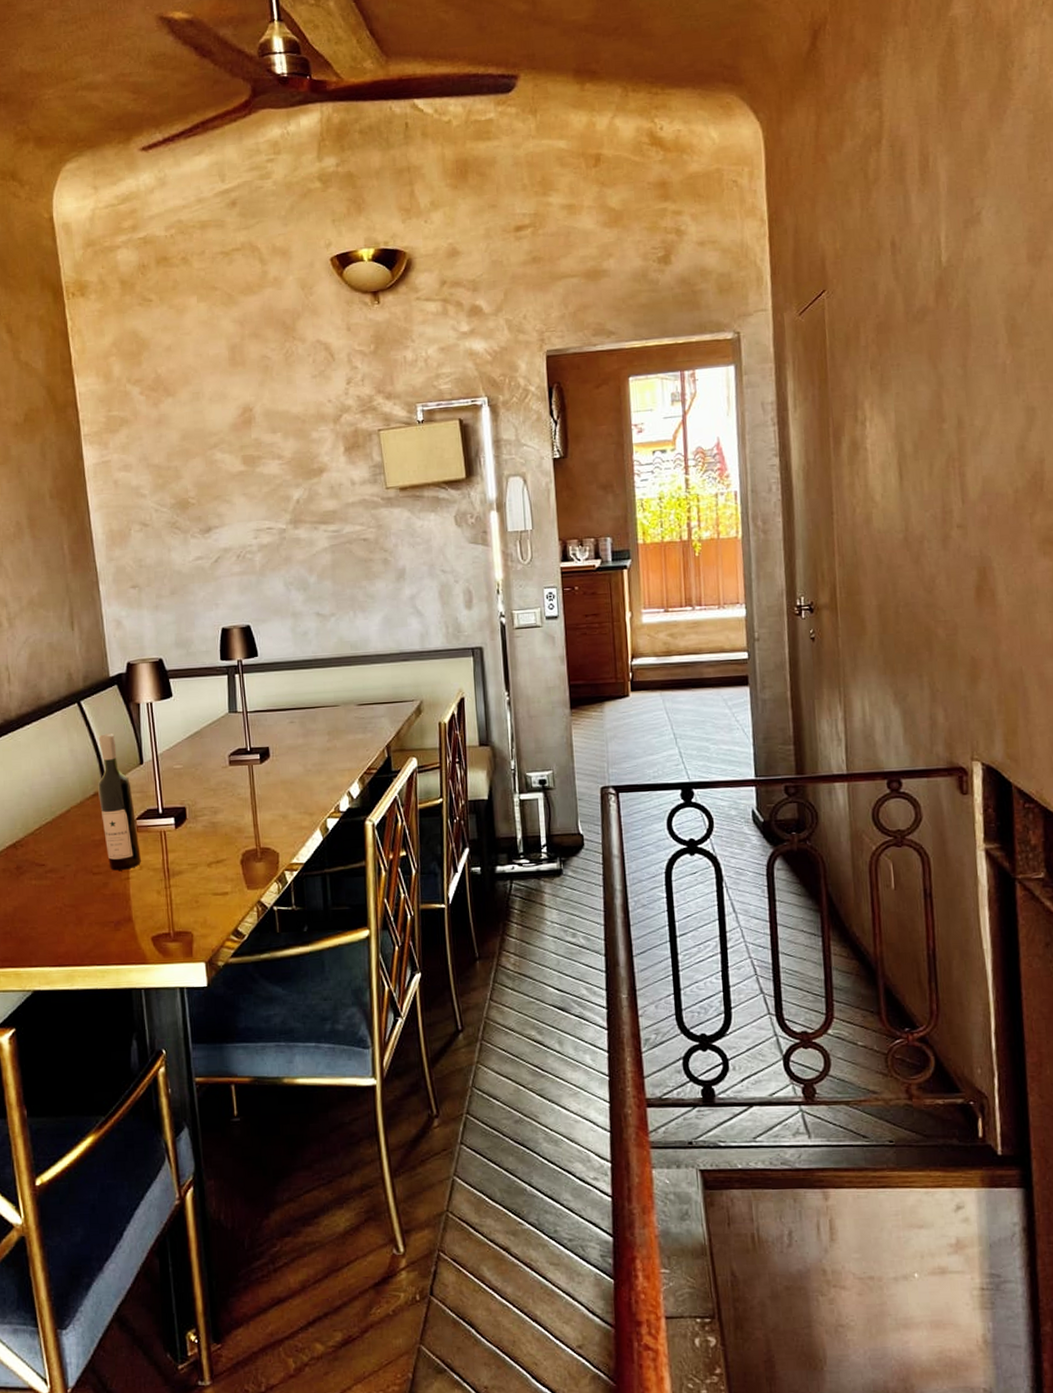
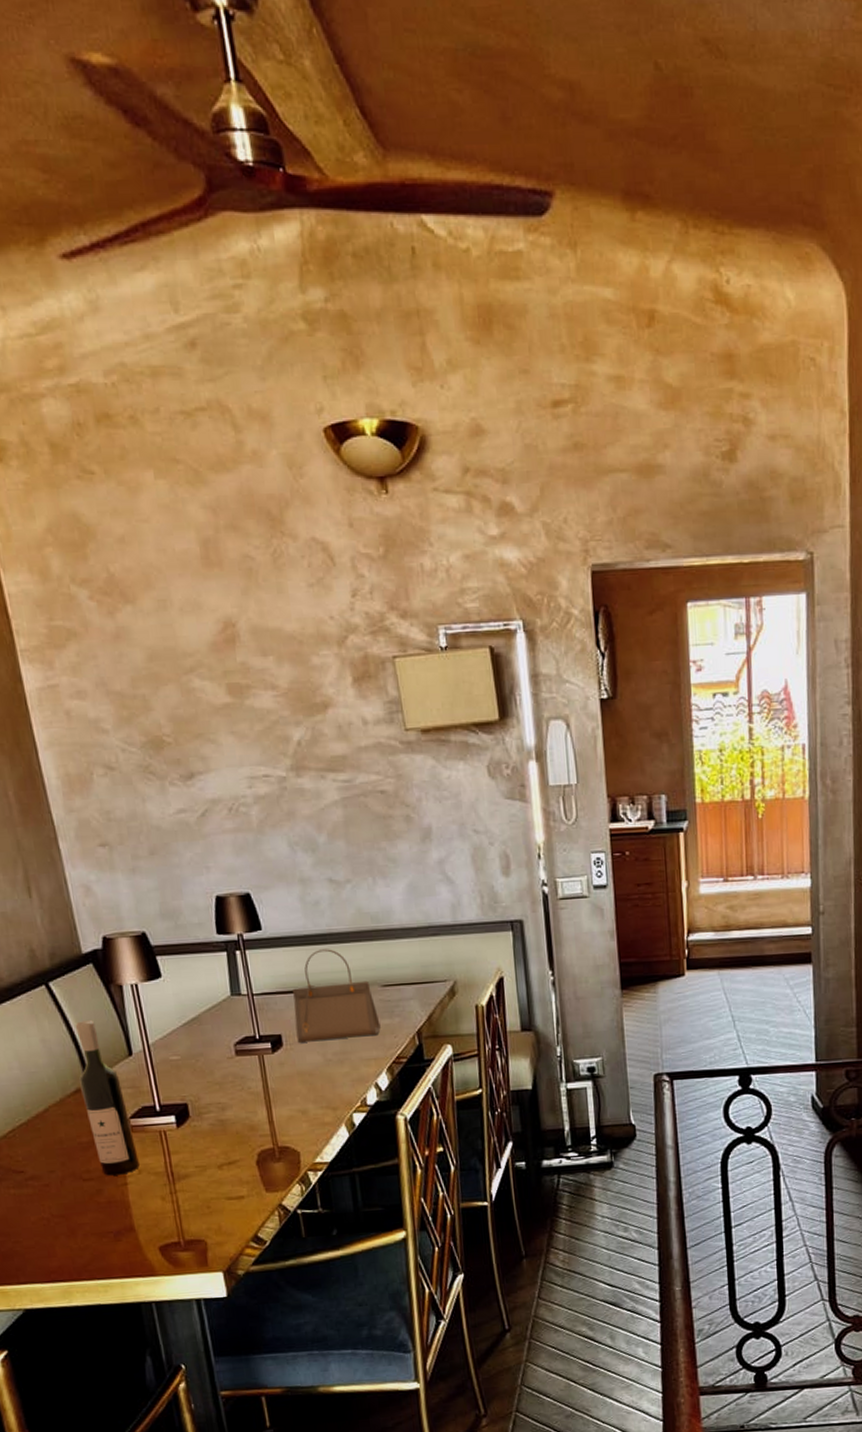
handbag: none [281,672,355,755] -> present [293,949,381,1043]

